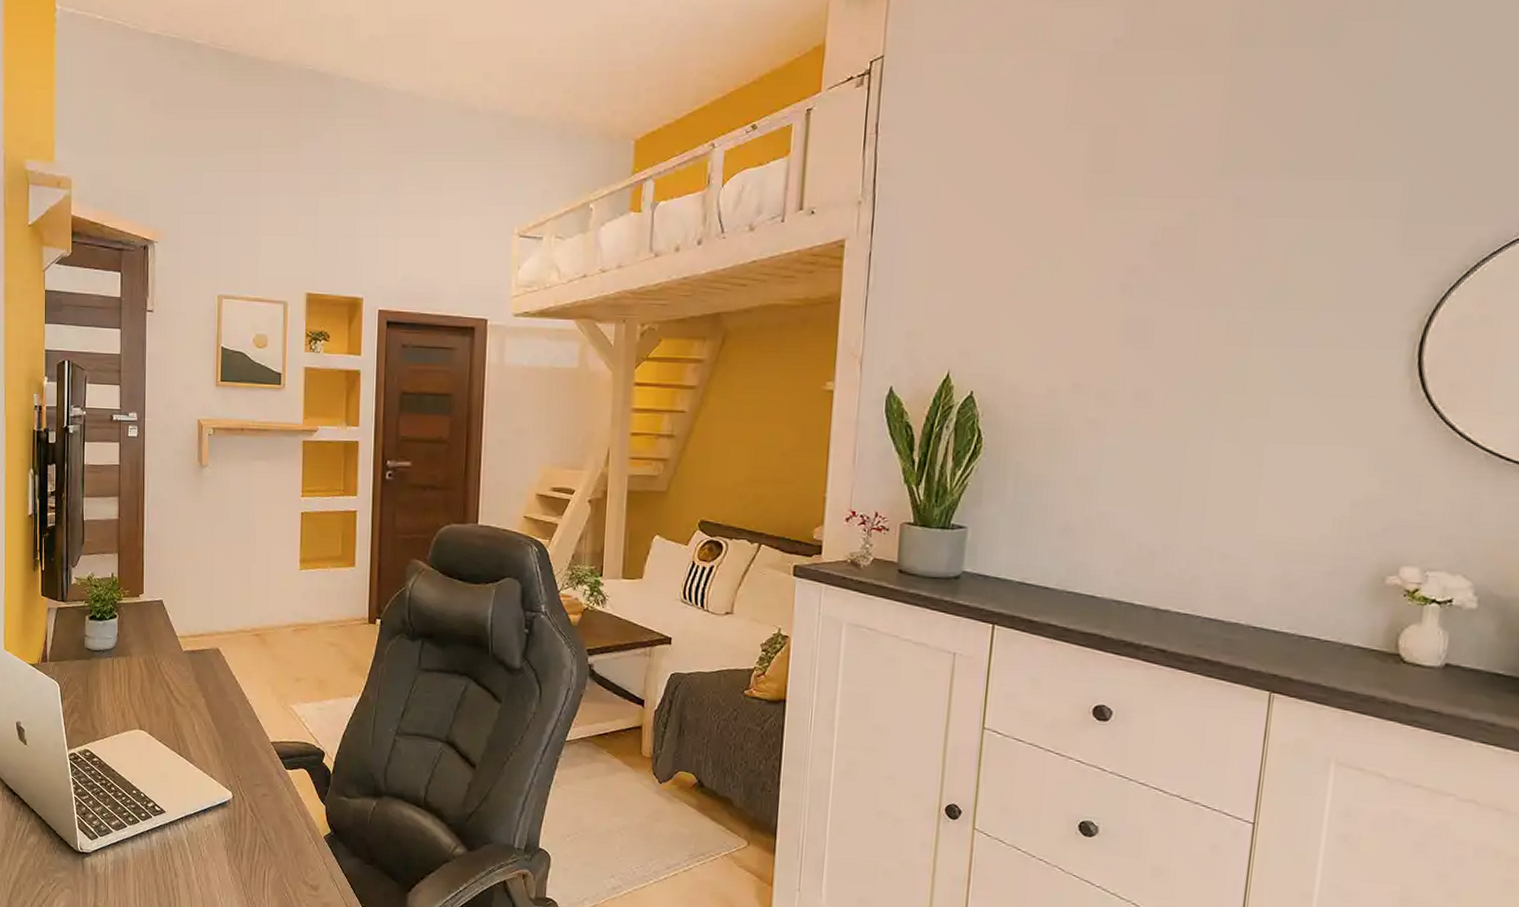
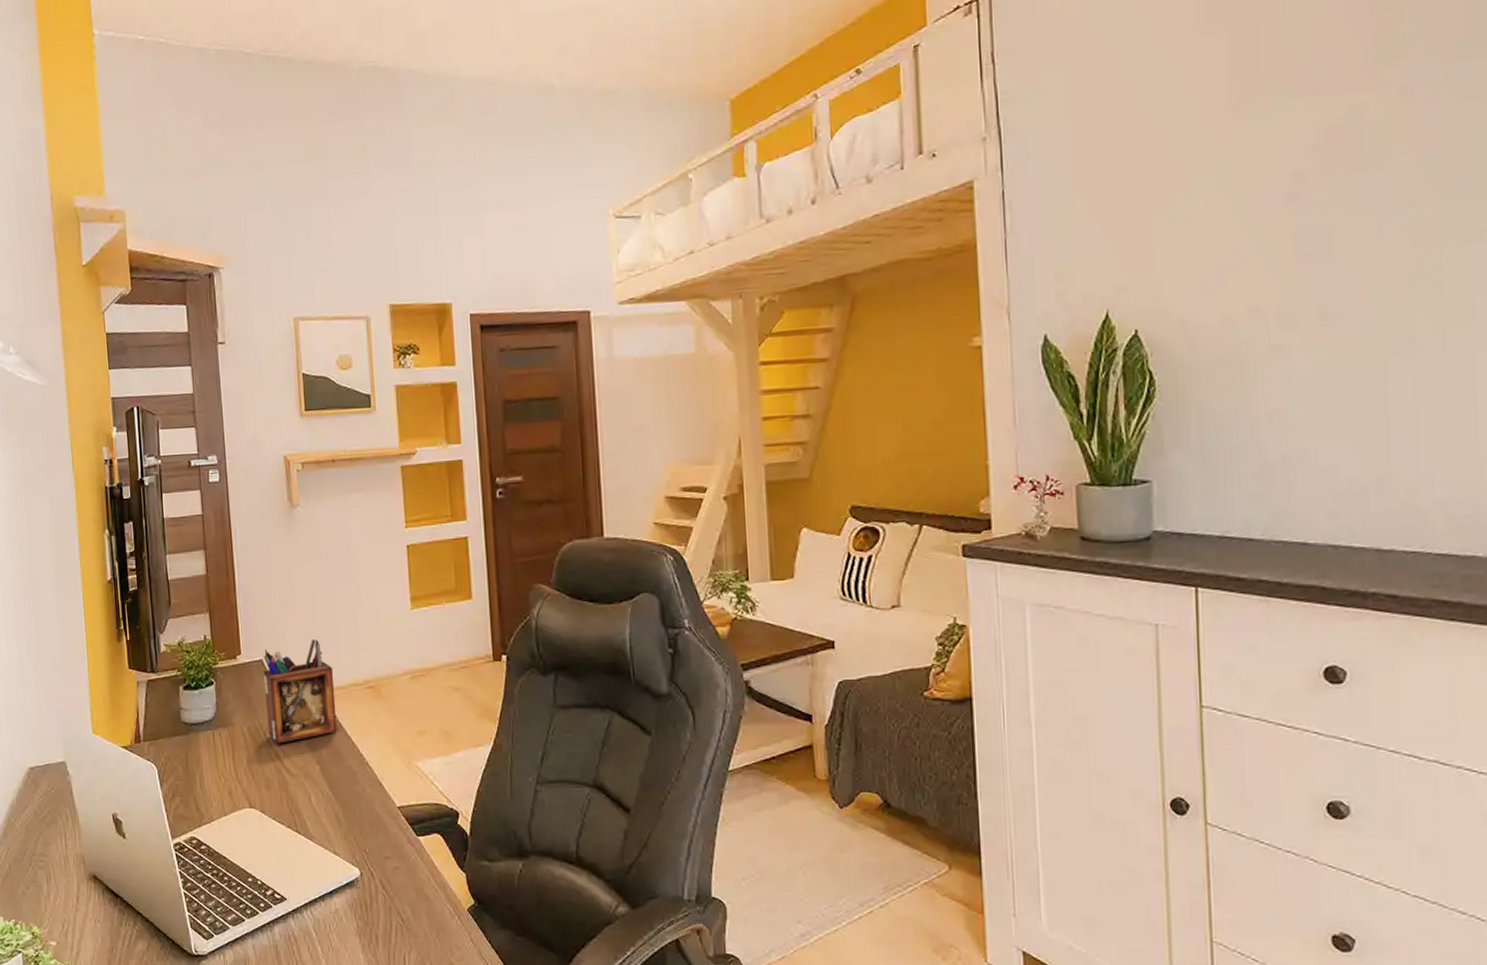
desk organizer: none [162,587,225,676] -> present [263,639,338,744]

